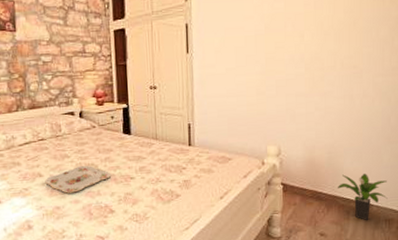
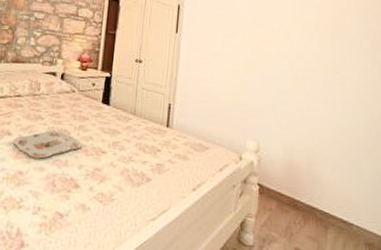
potted plant: present [338,174,388,221] -> none [316,184,368,242]

